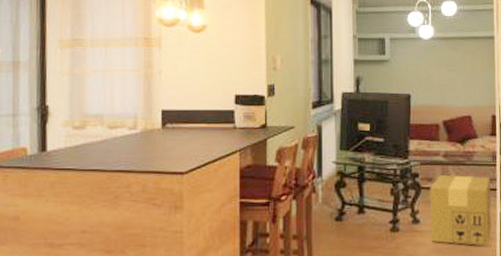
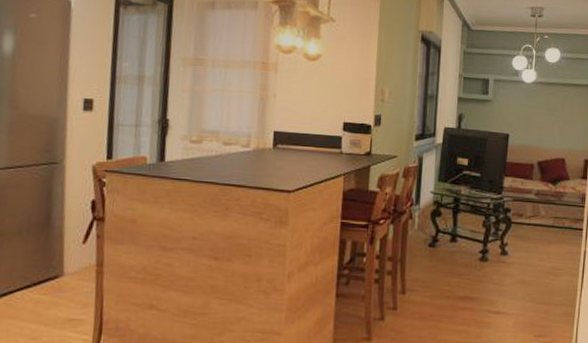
cardboard box: present [430,174,492,247] -> none [517,211,578,282]

